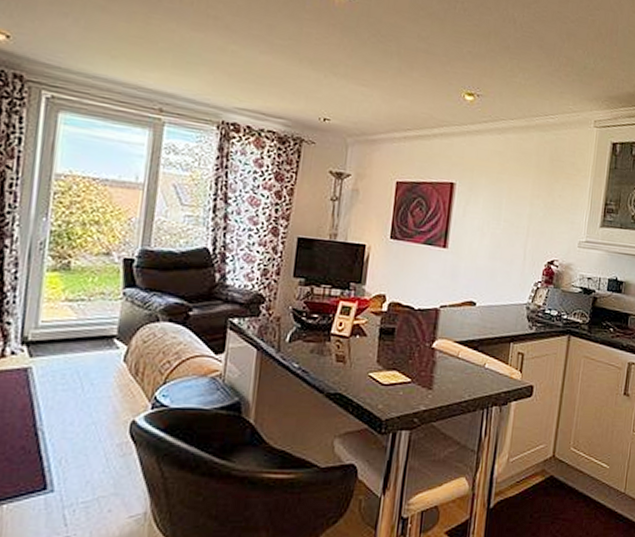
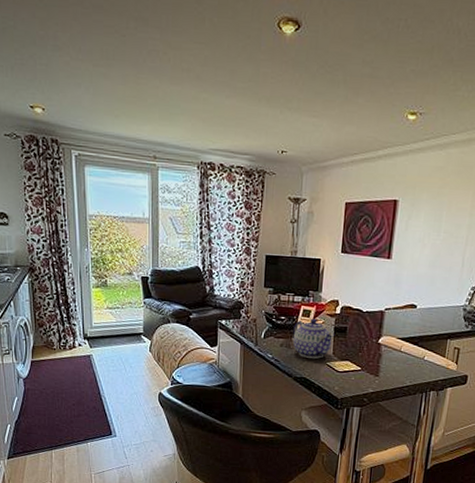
teapot: none [326,316,381,368] -> present [293,318,335,359]

